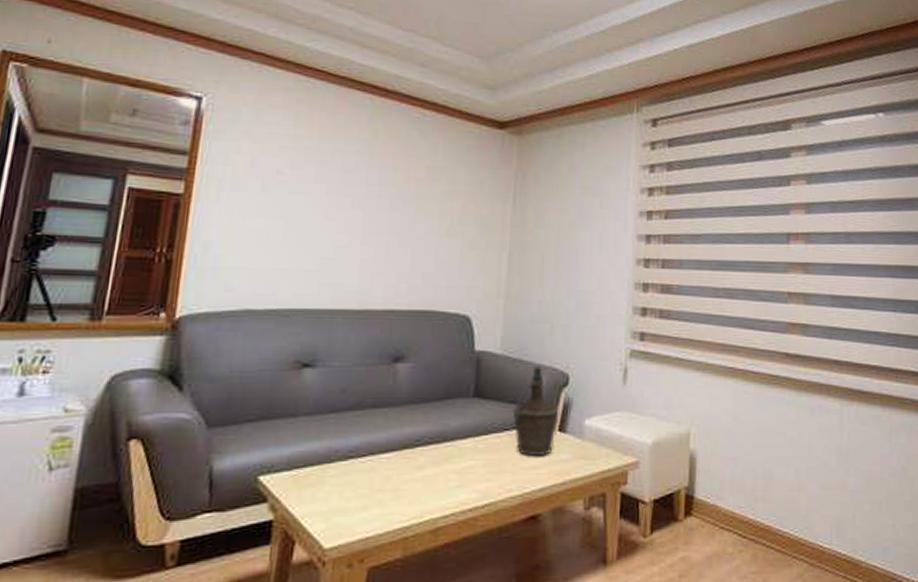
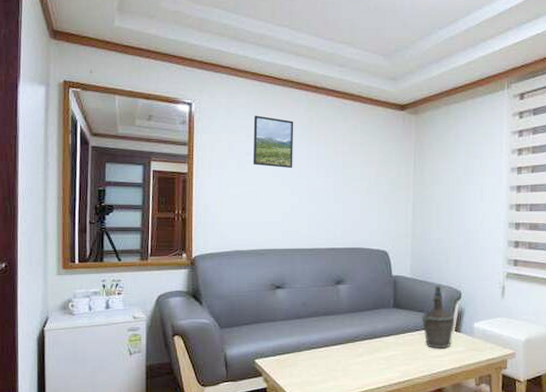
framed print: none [284,120,351,197] -> present [253,115,294,169]

